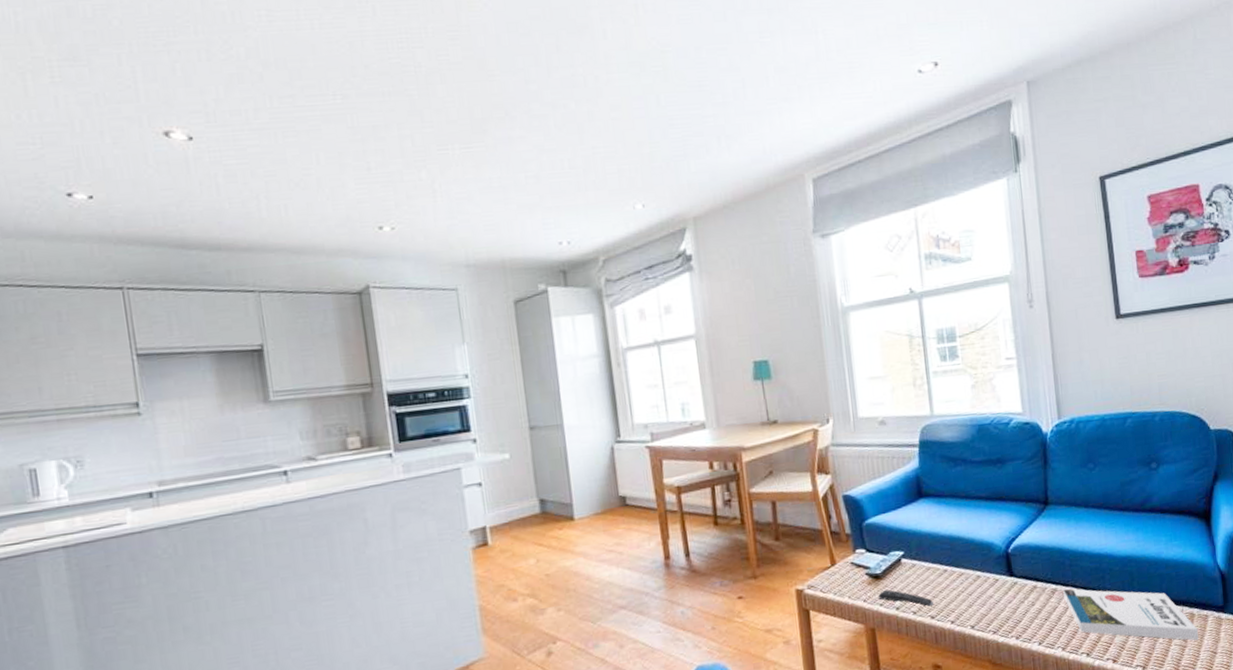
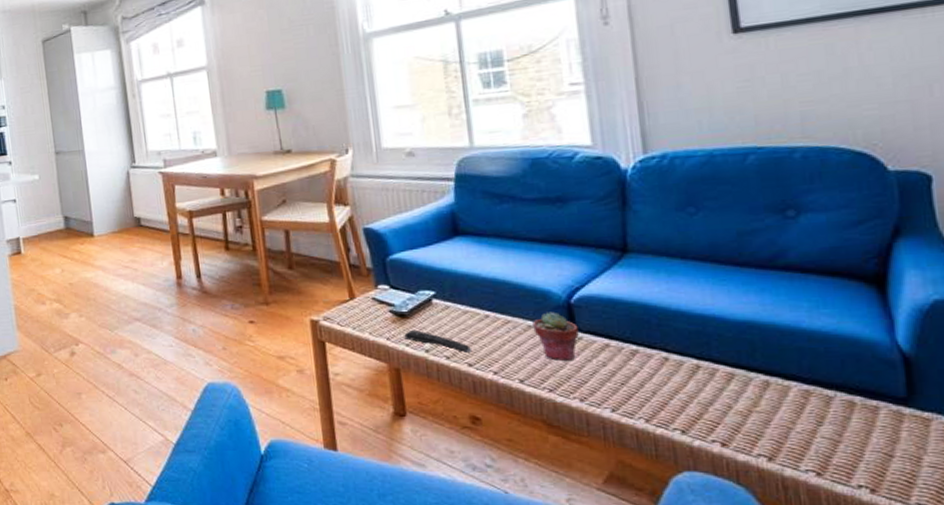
potted succulent: none [980,561,1015,605] -> present [532,311,579,361]
book: present [1063,589,1199,641] -> none [648,352,862,437]

